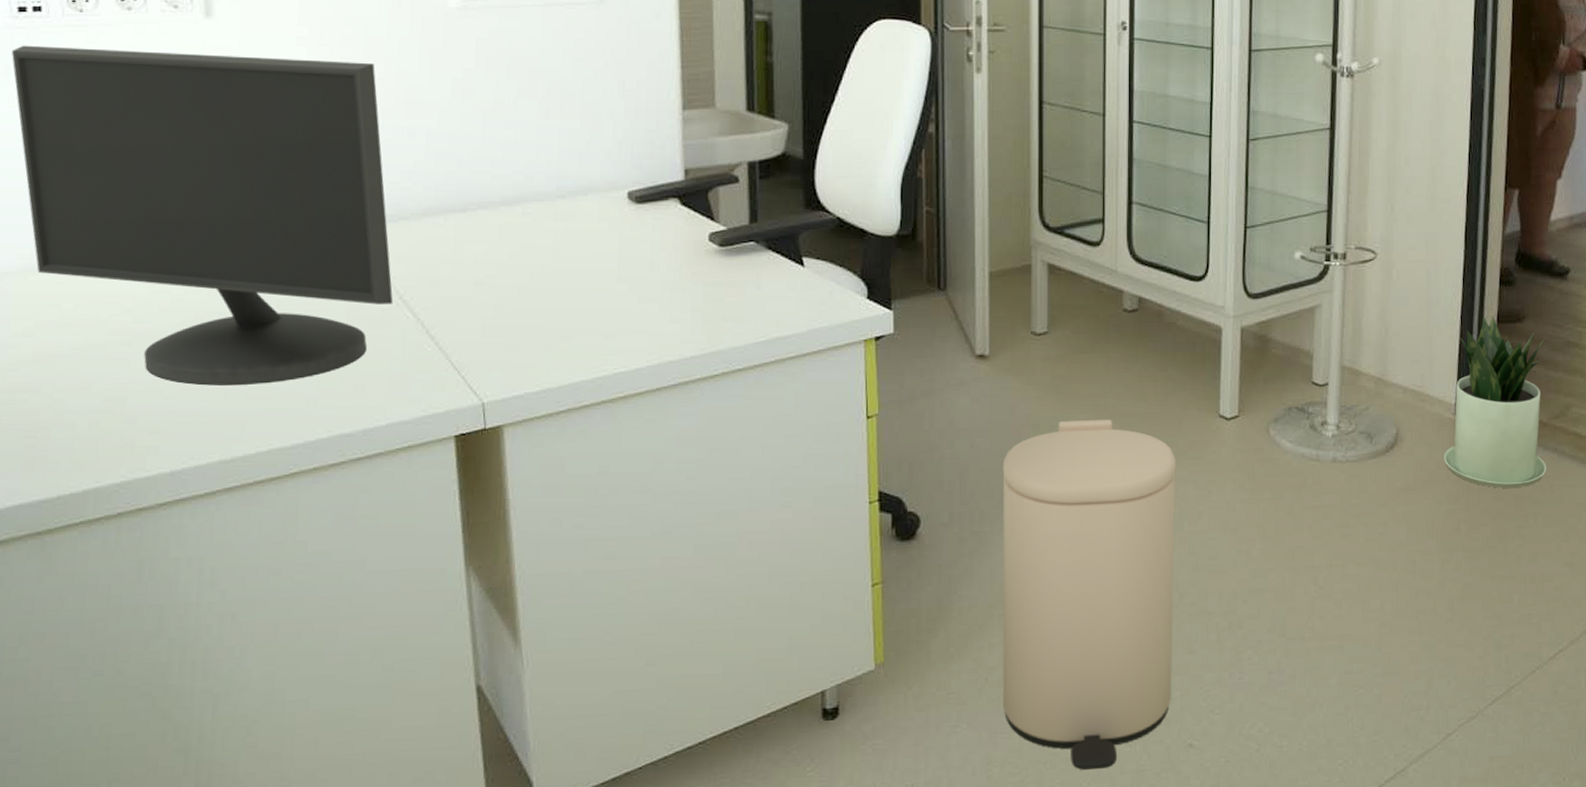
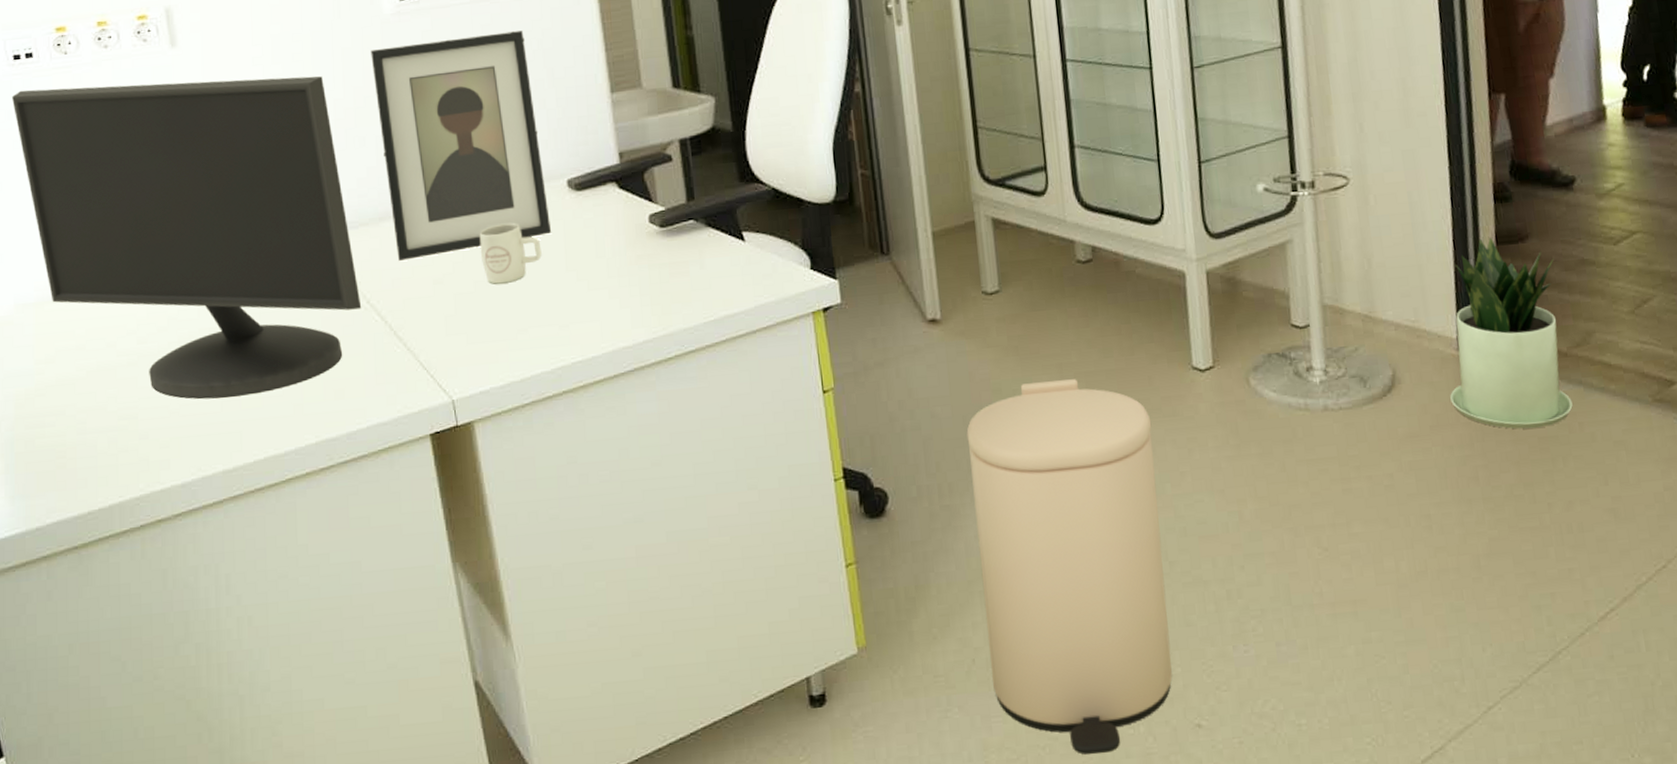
picture frame: none [430,39,607,258] -> present [371,30,552,261]
mug: none [528,229,594,290] -> present [479,222,542,284]

